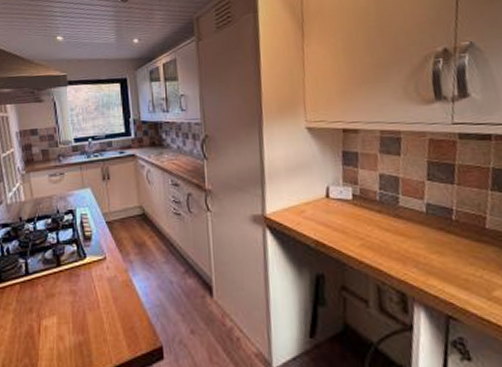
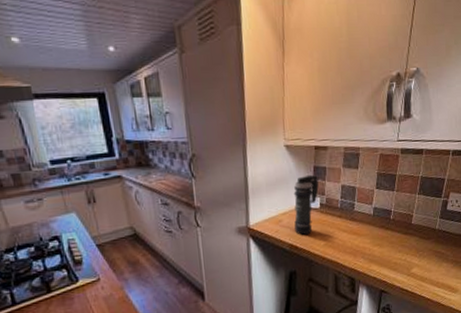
smoke grenade: none [318,160,350,230] -> present [293,174,319,235]

